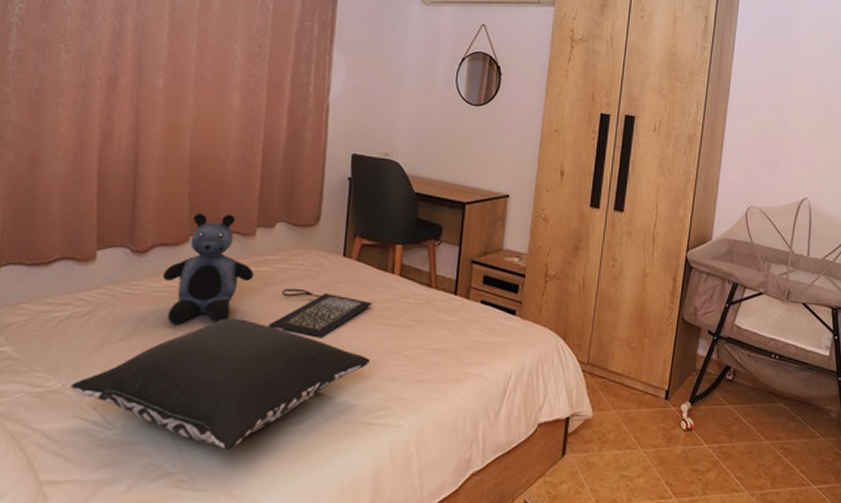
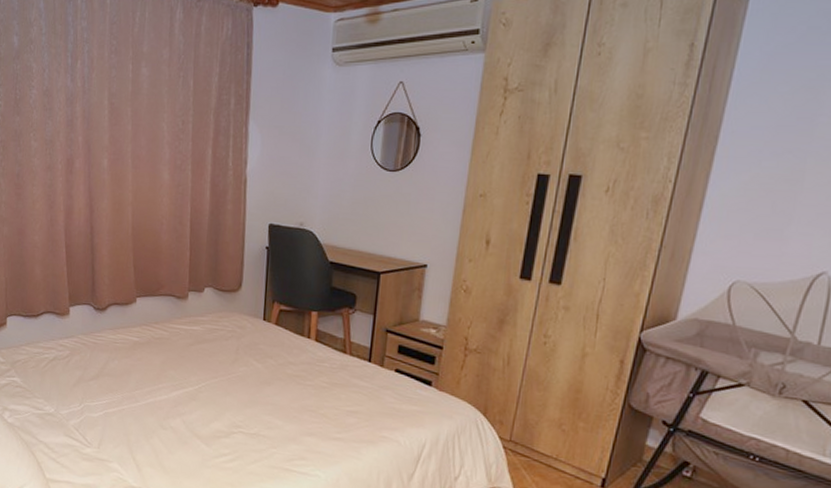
pillow: present [70,317,371,450] -> none [60,368,290,476]
teddy bear: present [162,213,254,325] -> none [117,278,189,372]
clutch bag: present [269,288,373,338] -> none [202,346,291,392]

